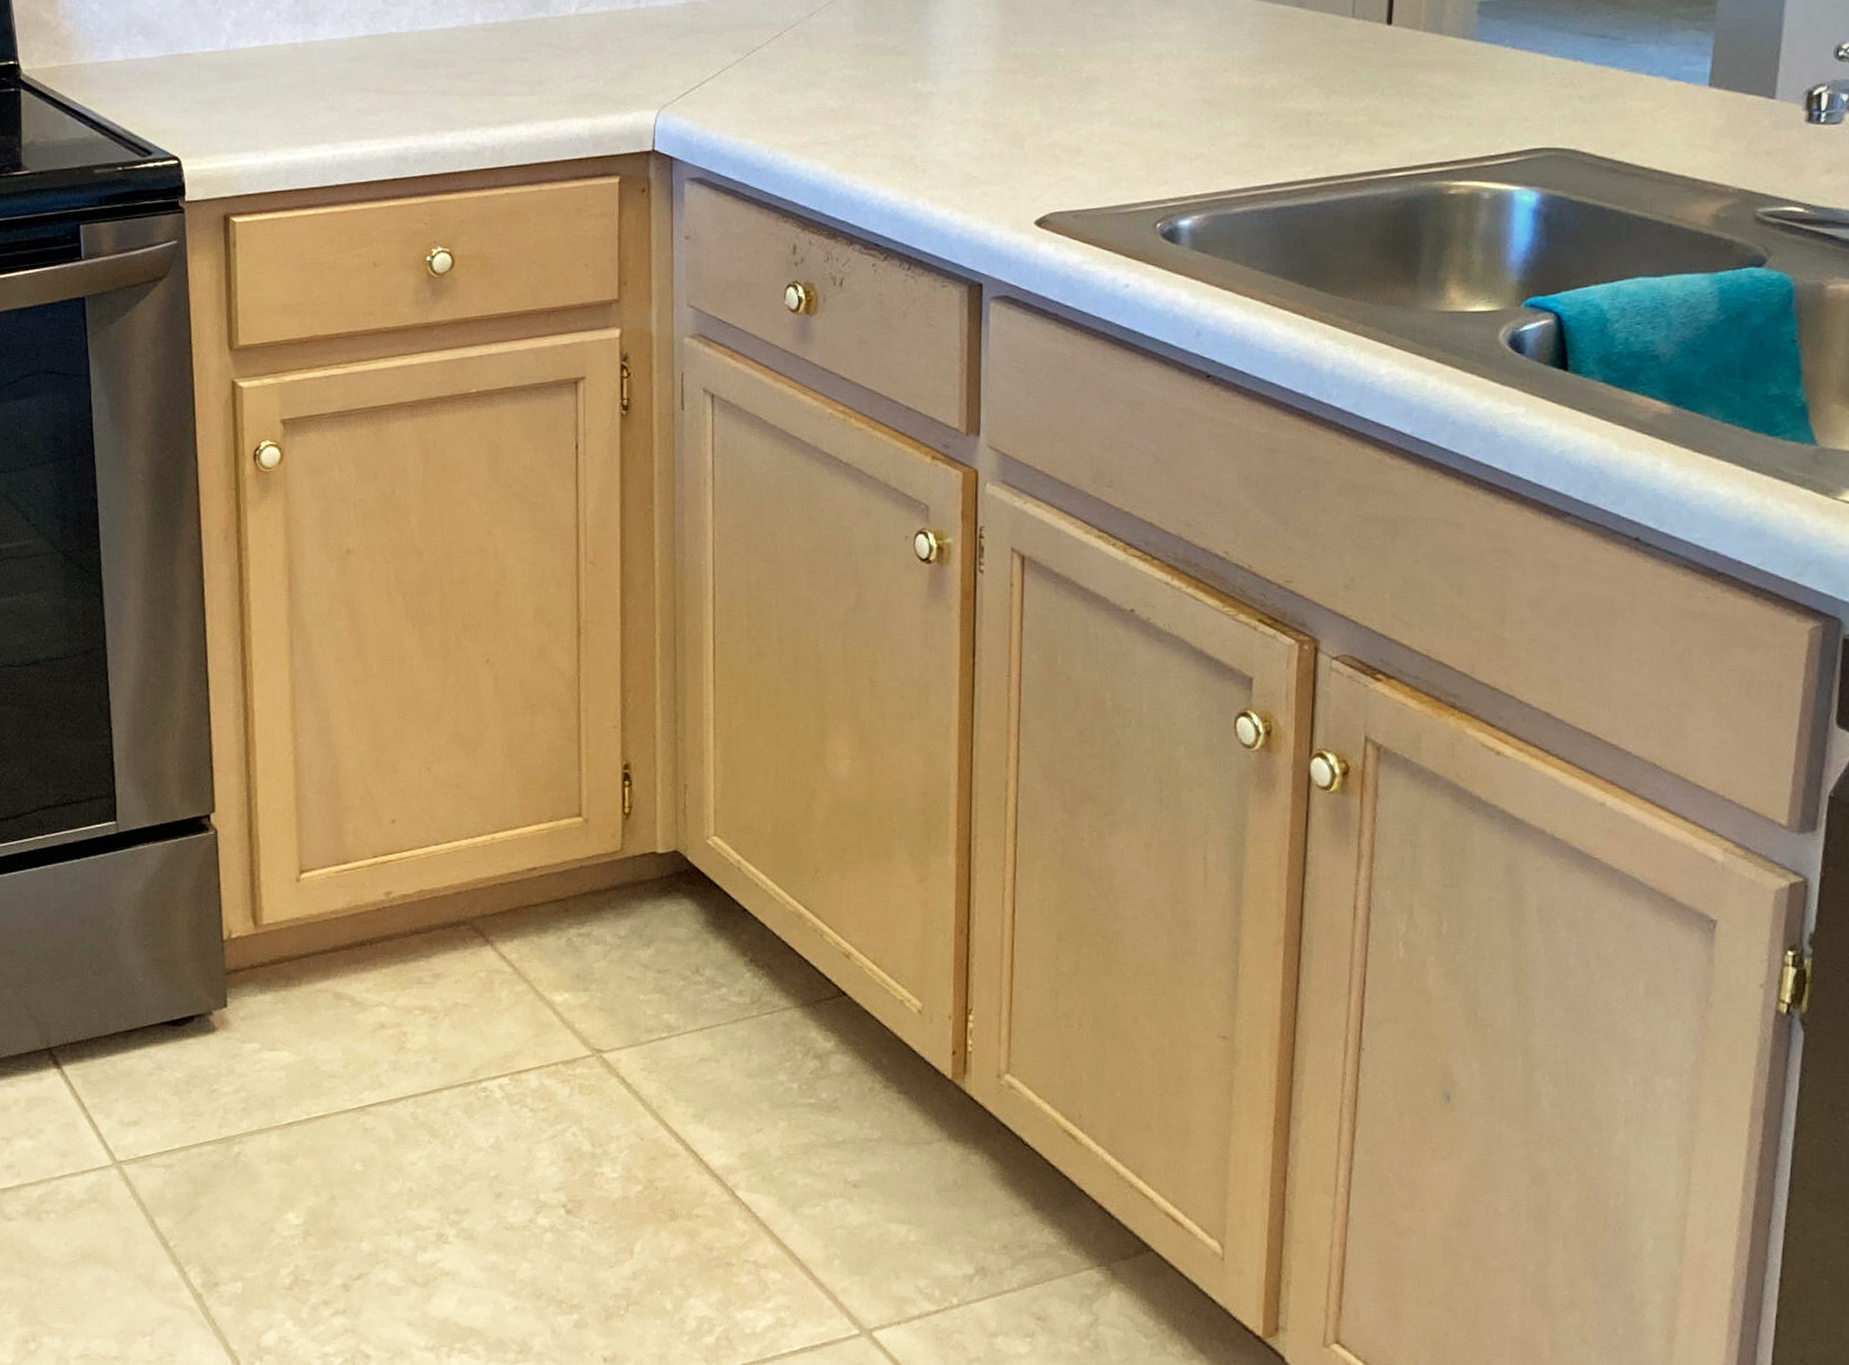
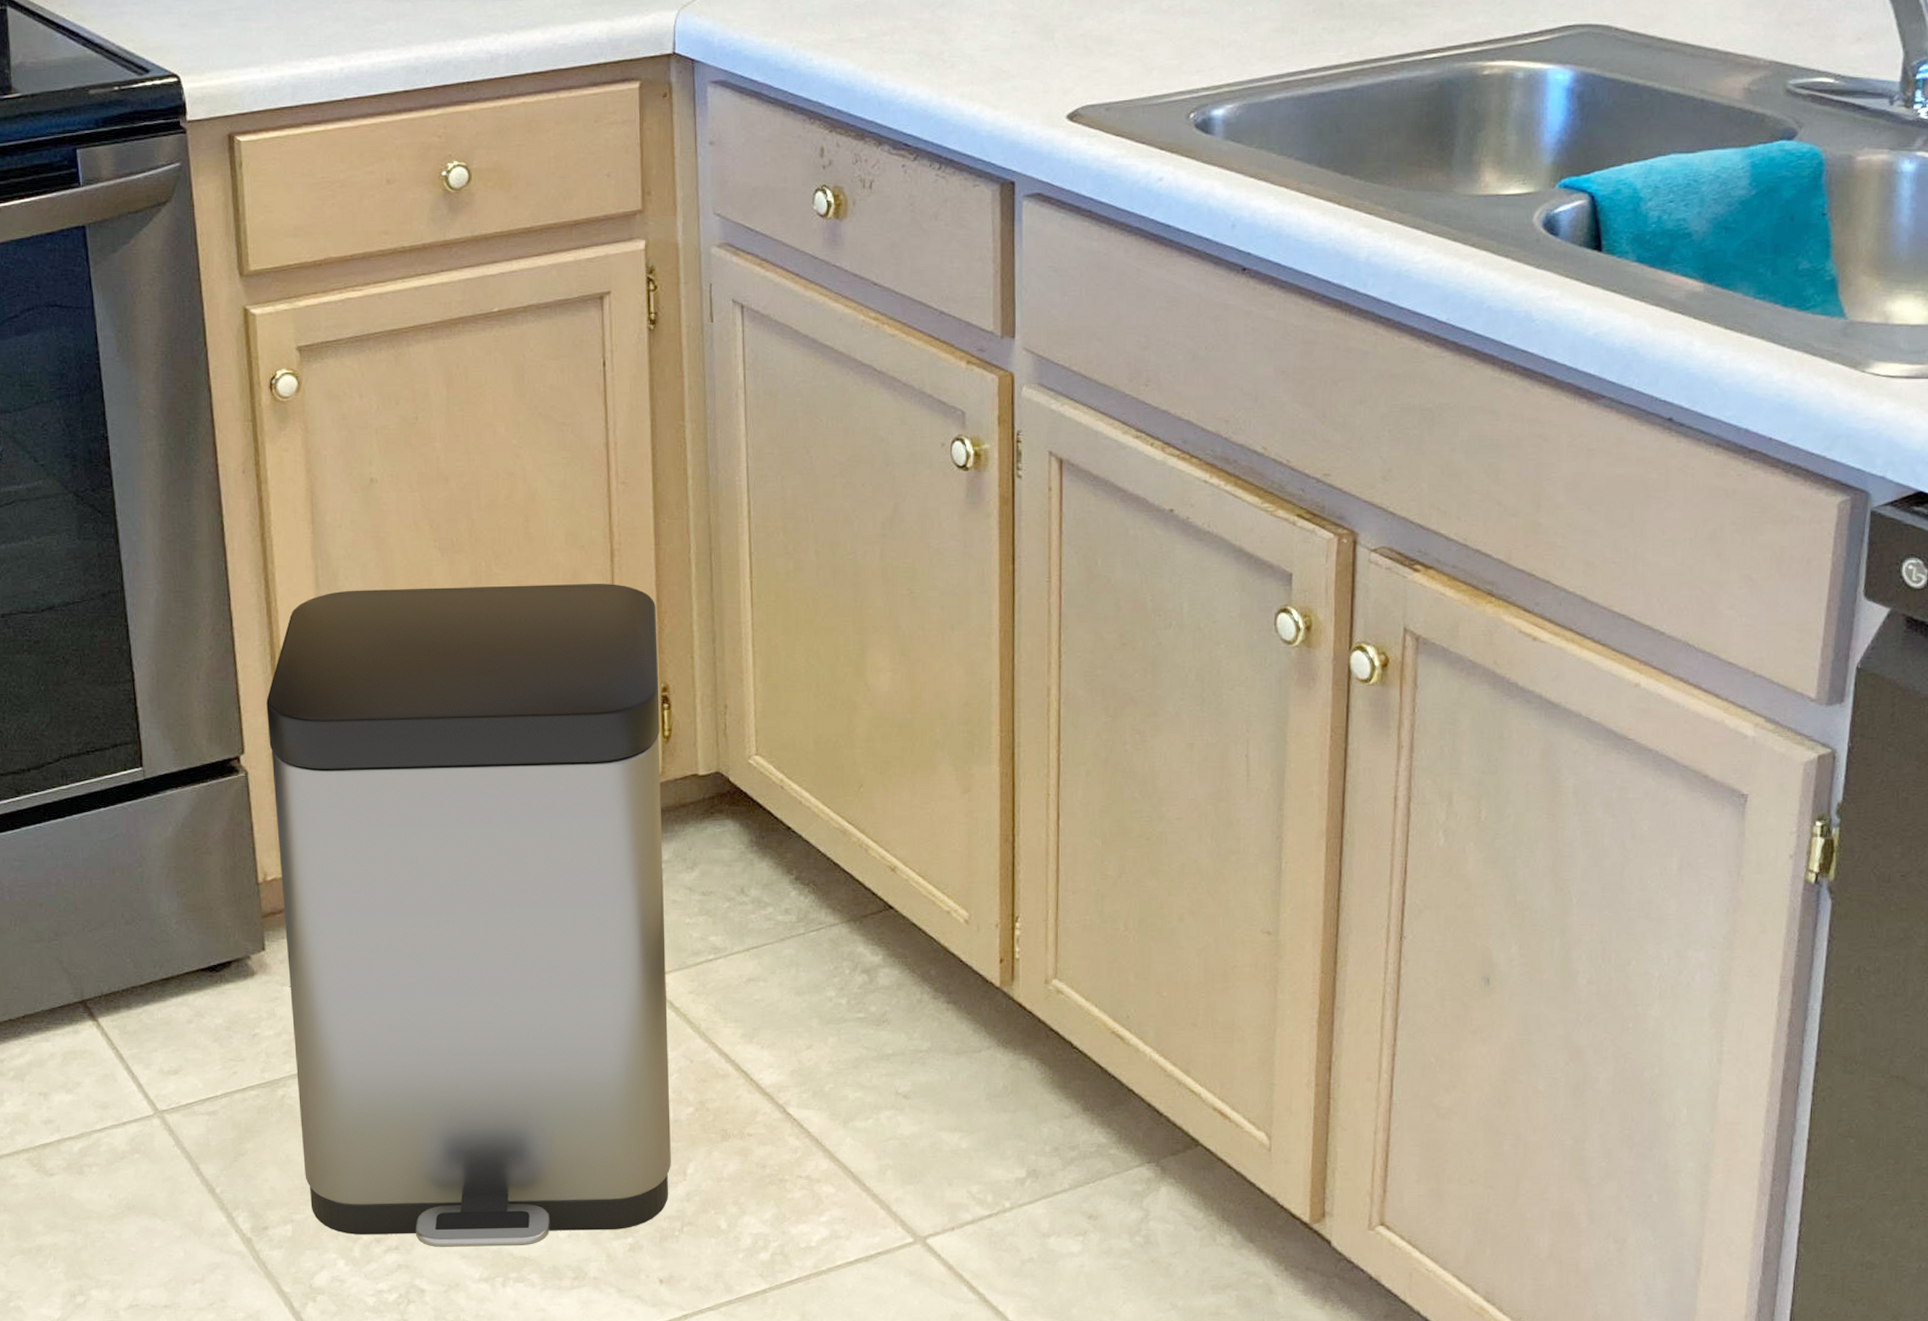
pedal bin: none [238,657,621,1317] -> present [266,583,671,1247]

